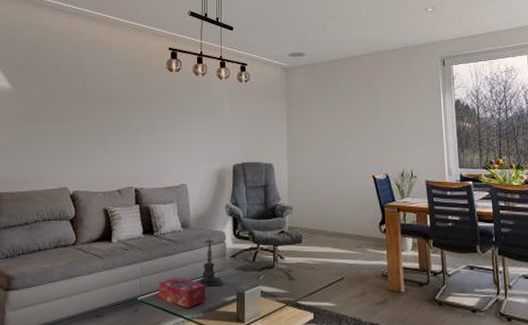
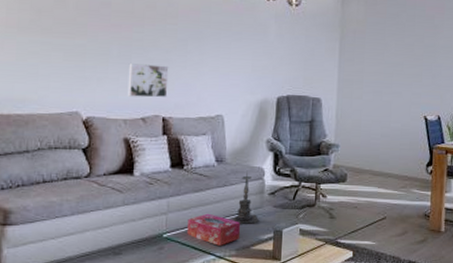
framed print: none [106,142,139,172] -> present [127,63,169,98]

